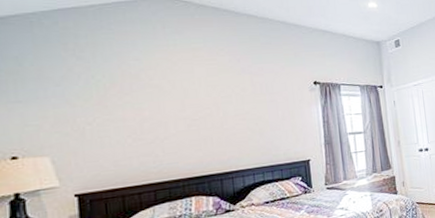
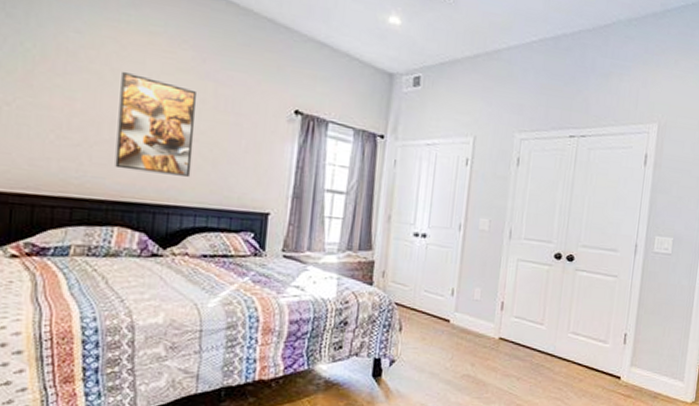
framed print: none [177,80,245,153] -> present [115,71,197,177]

